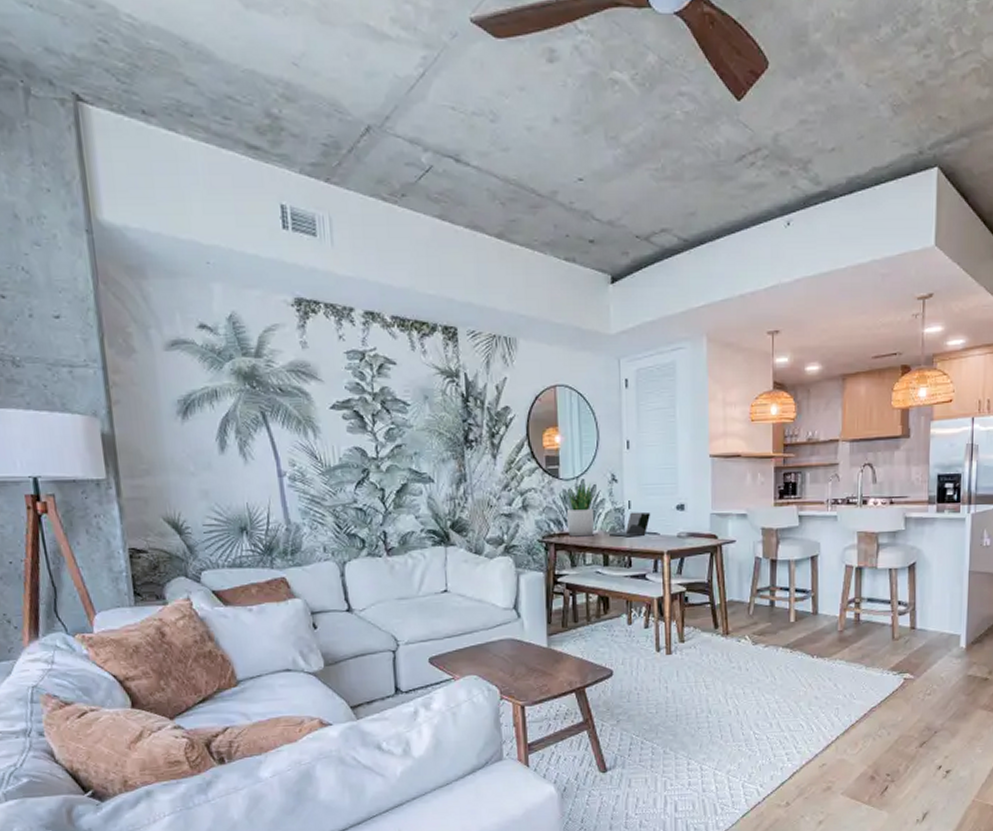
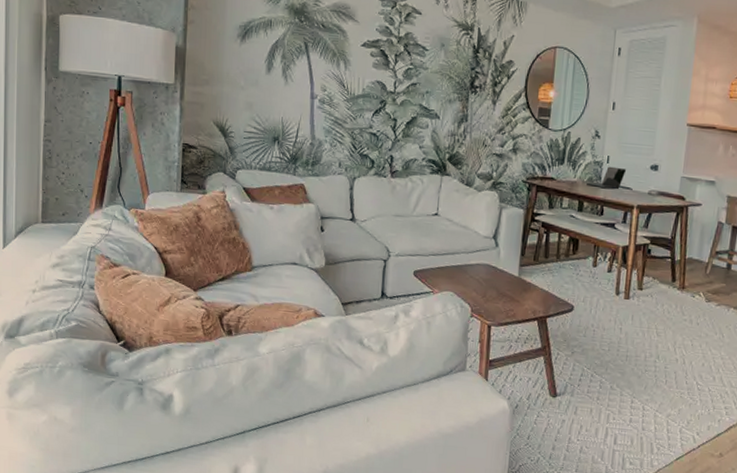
planter: present [567,483,595,537] -> none [550,135,577,183]

